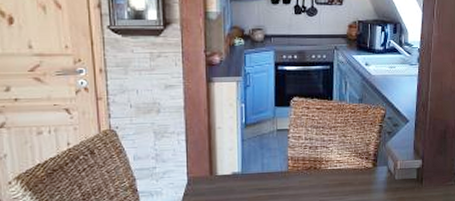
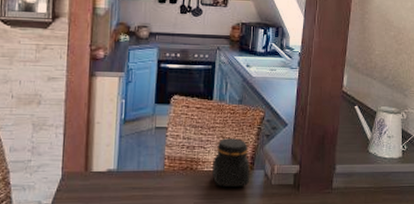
jar: none [336,136,374,184] -> present [212,137,251,187]

